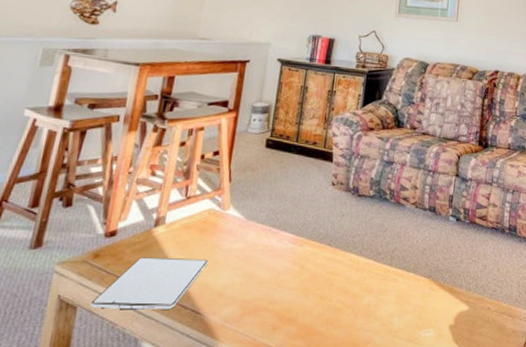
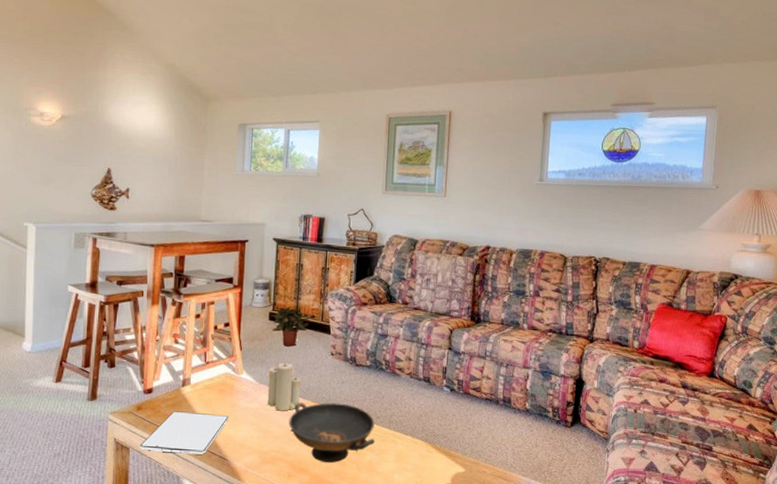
candle: none [255,193,296,251] -> present [267,360,301,411]
potted plant: none [267,133,311,177] -> present [272,307,310,347]
decorative bowl: none [278,239,375,309] -> present [289,402,375,463]

